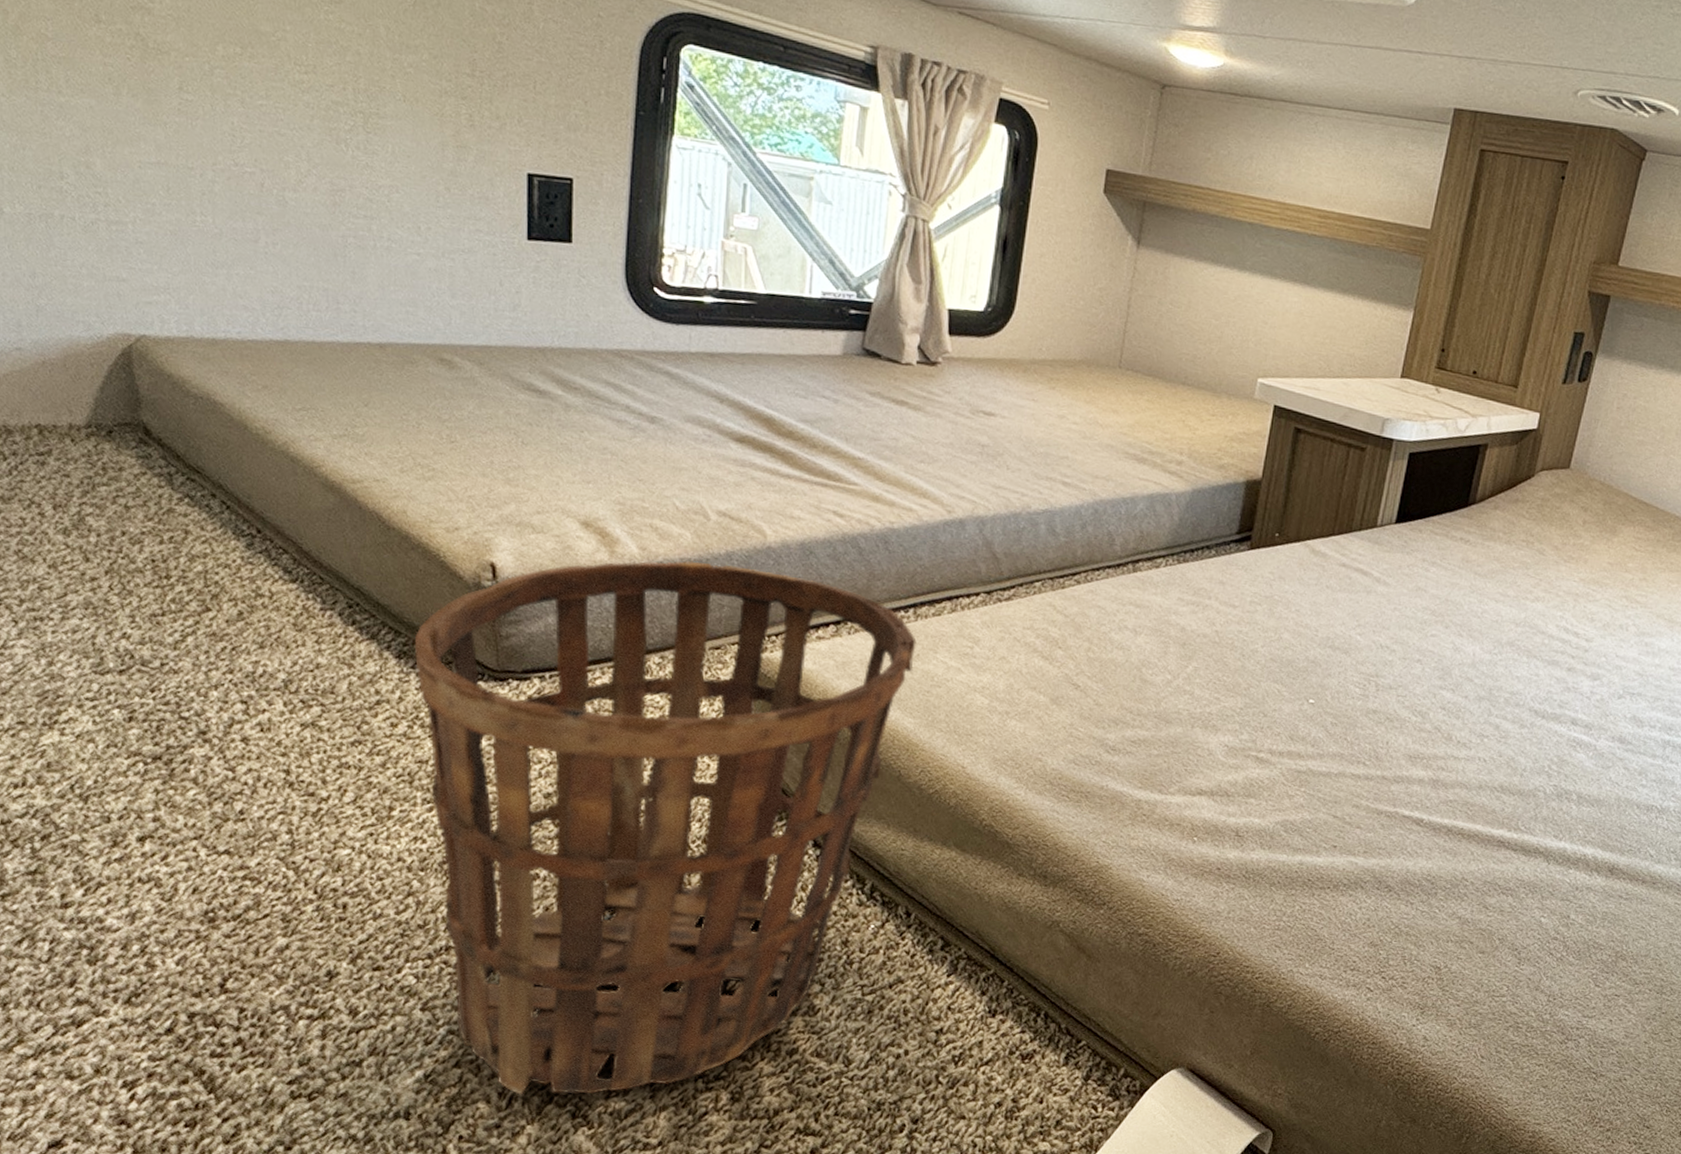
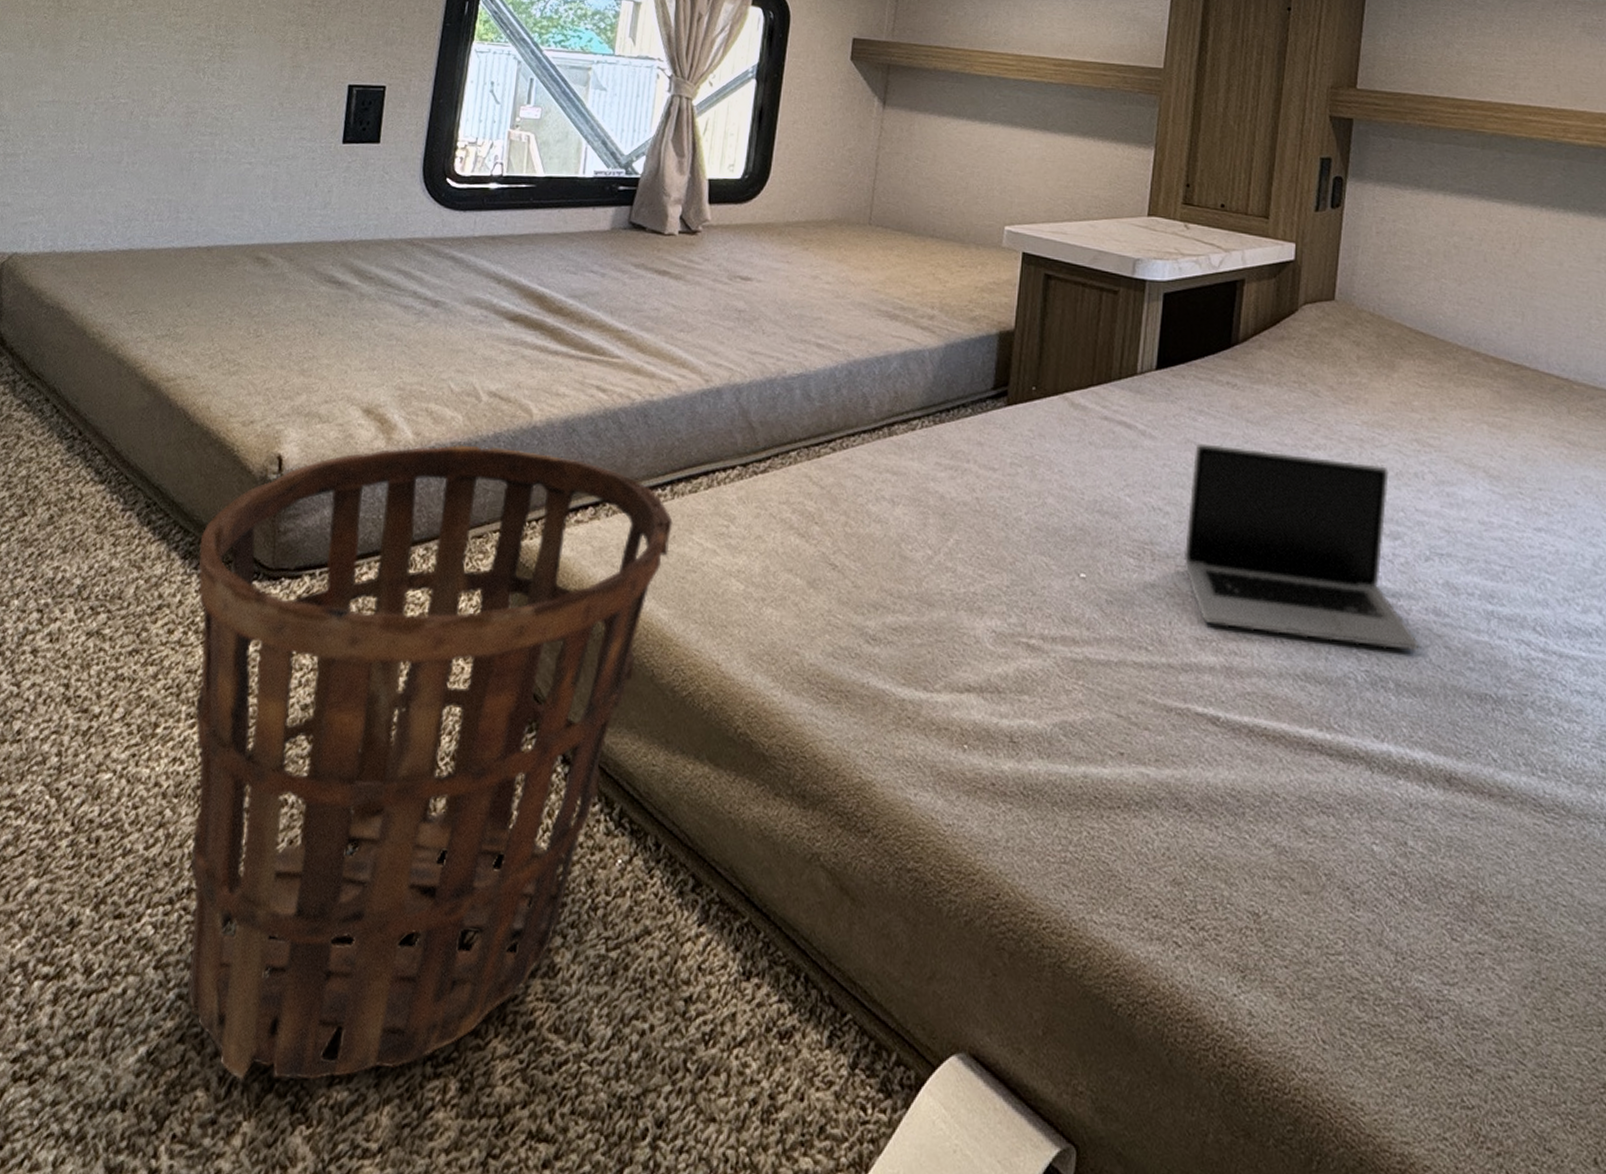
laptop: none [1404,591,1603,772] -> present [1183,443,1420,652]

